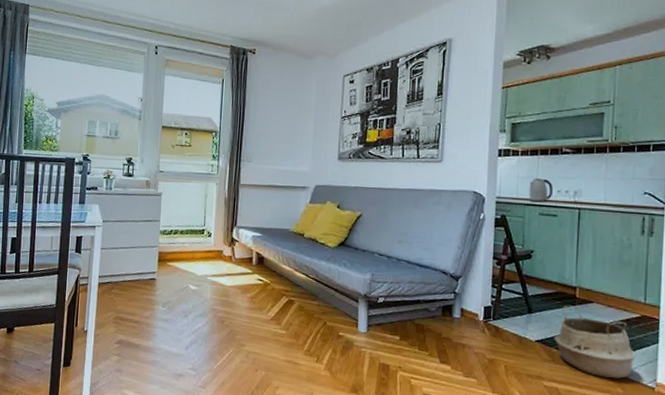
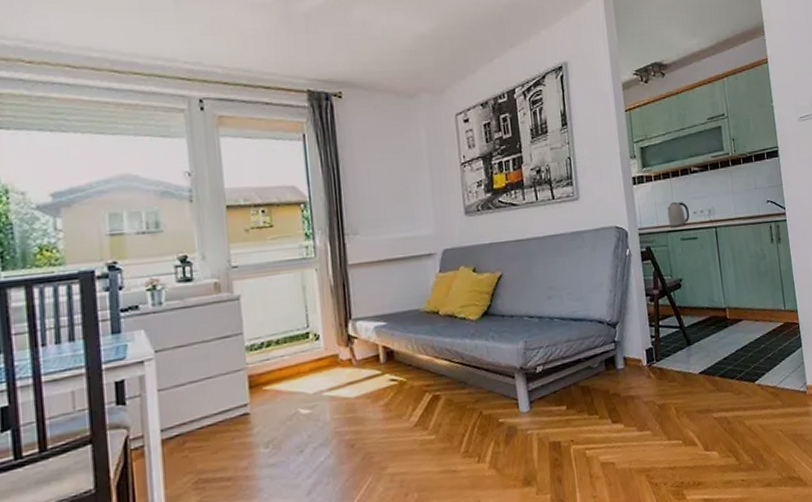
woven basket: present [554,305,636,379] -> none [715,327,787,394]

